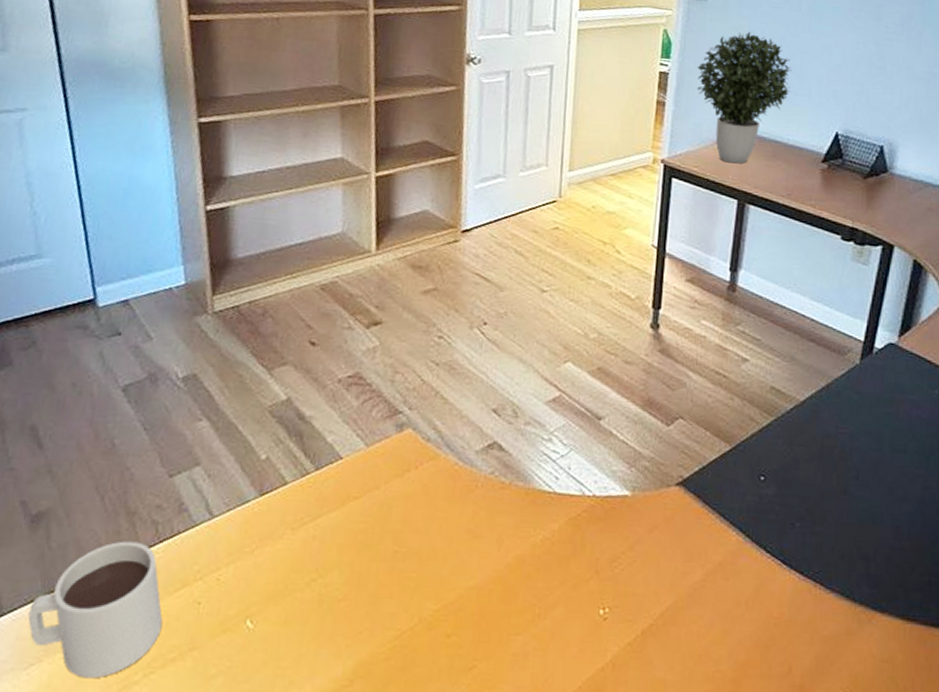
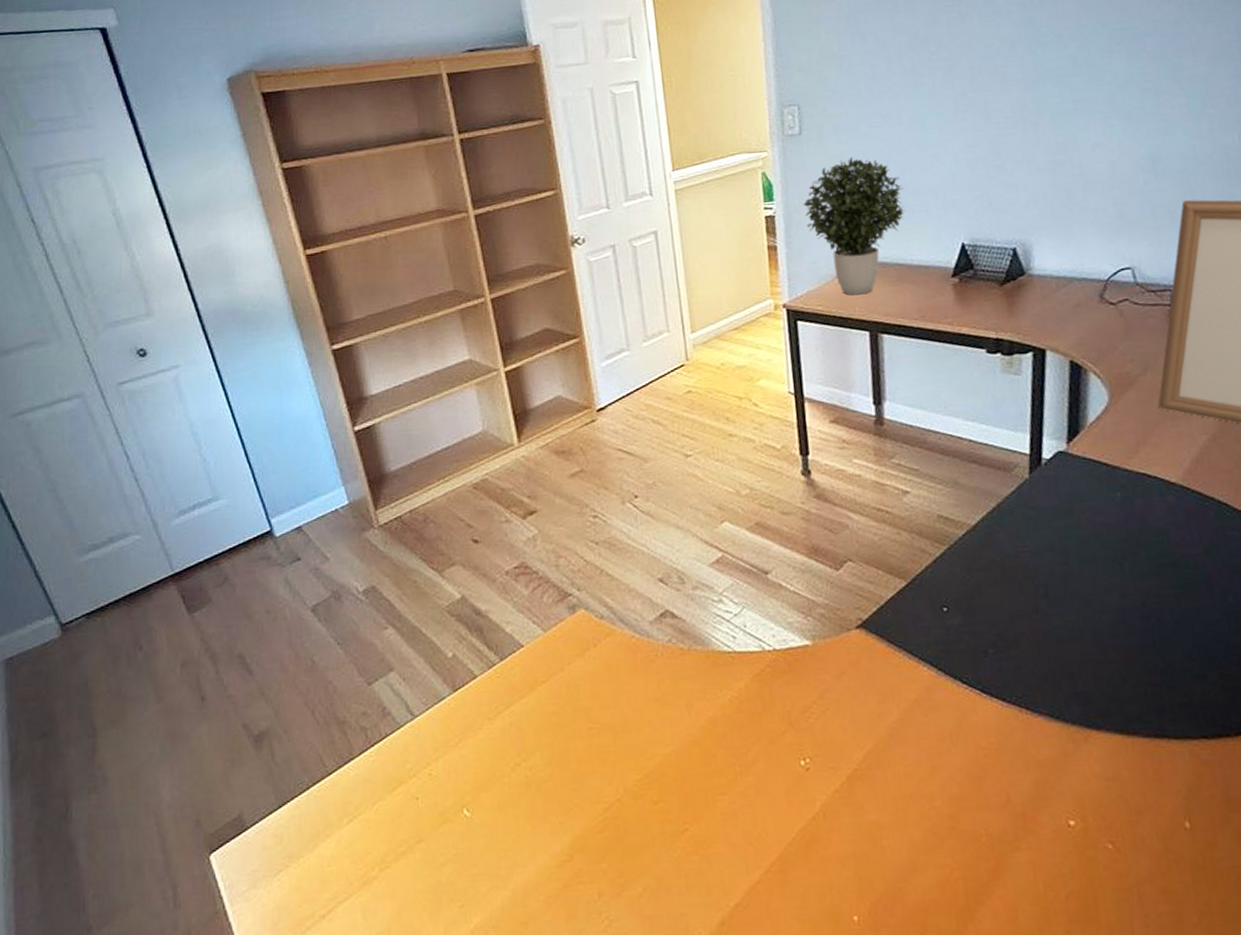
mug: present [28,541,163,679] -> none [269,748,388,879]

